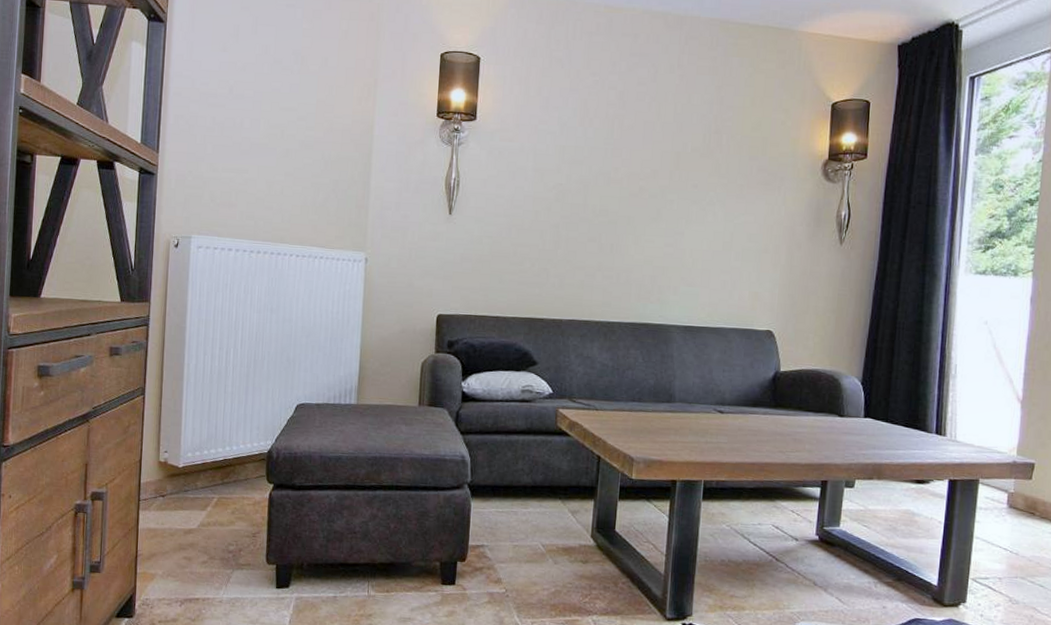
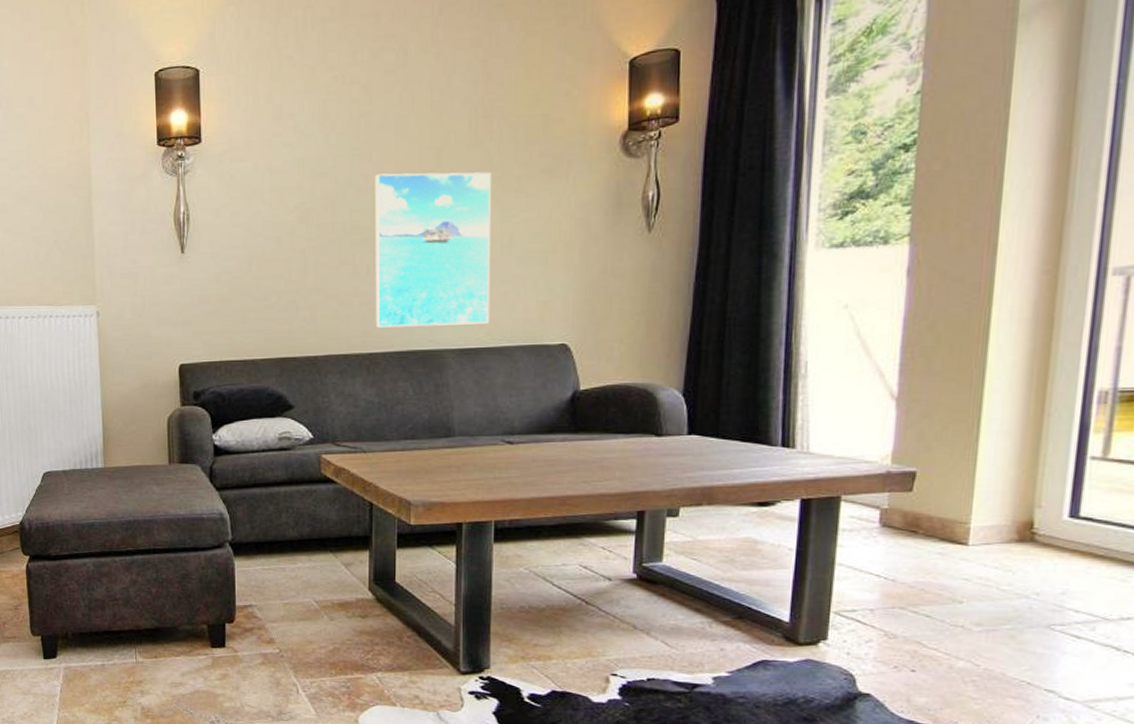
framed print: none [614,168,719,307] -> present [374,171,491,328]

